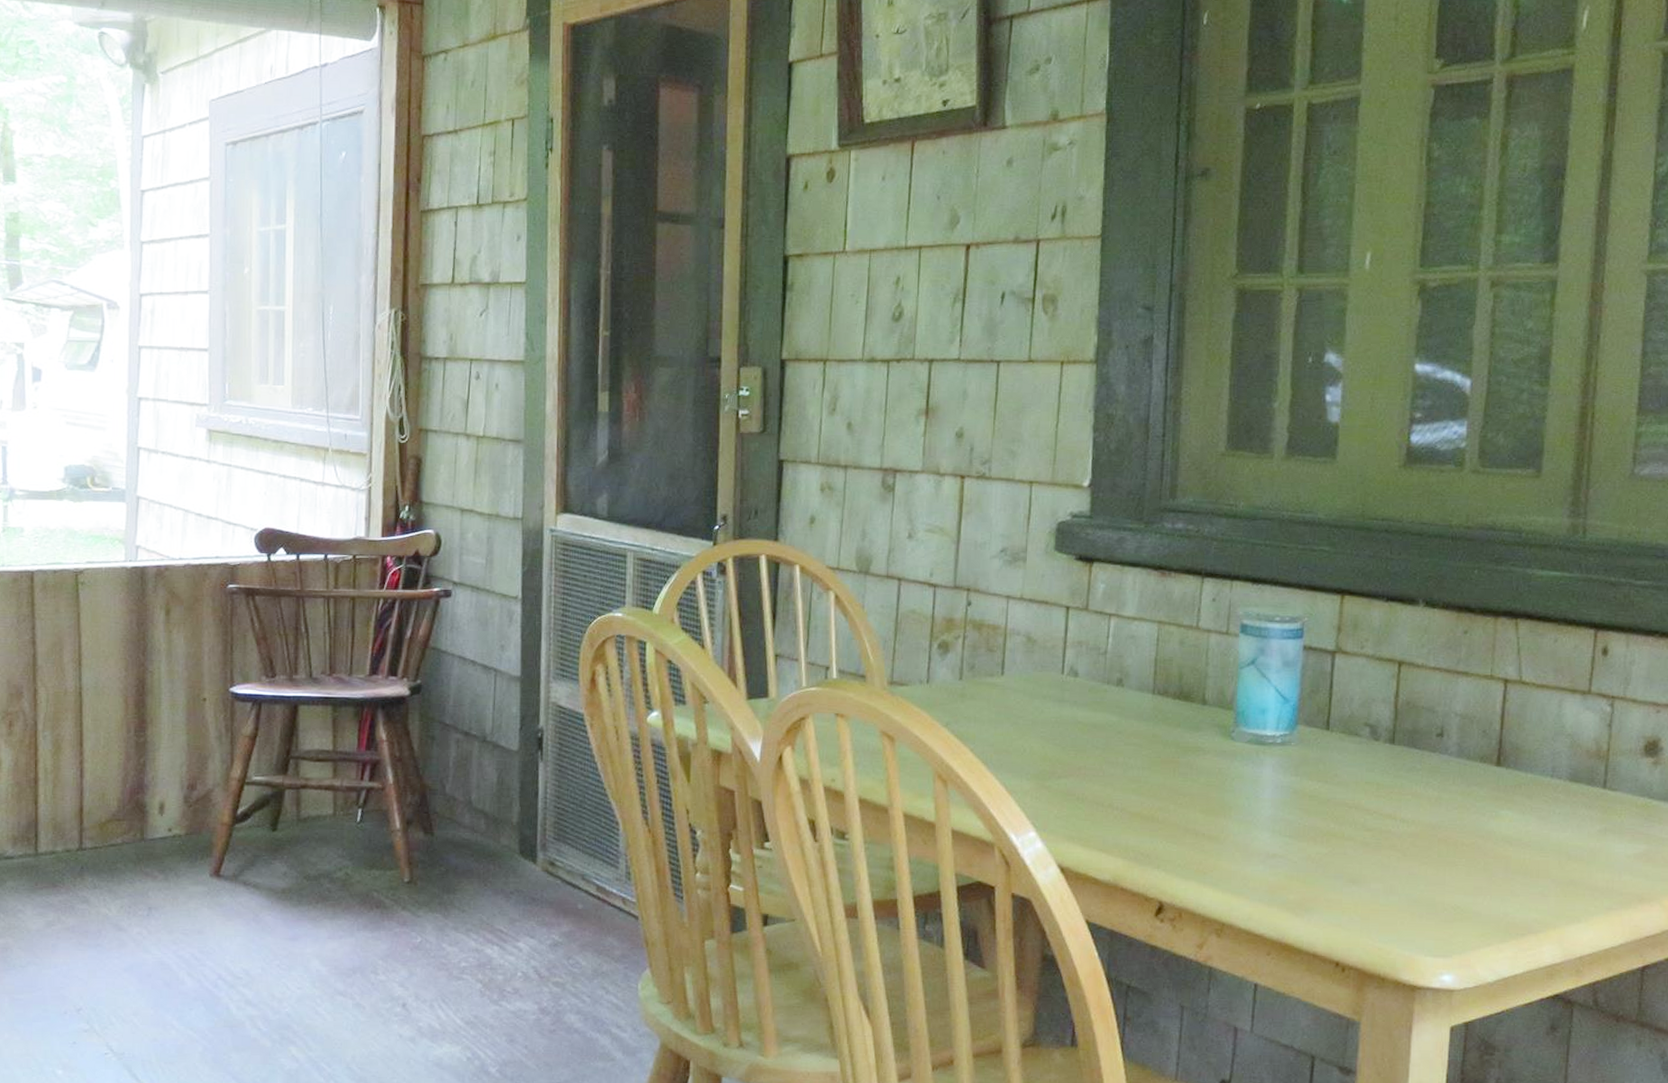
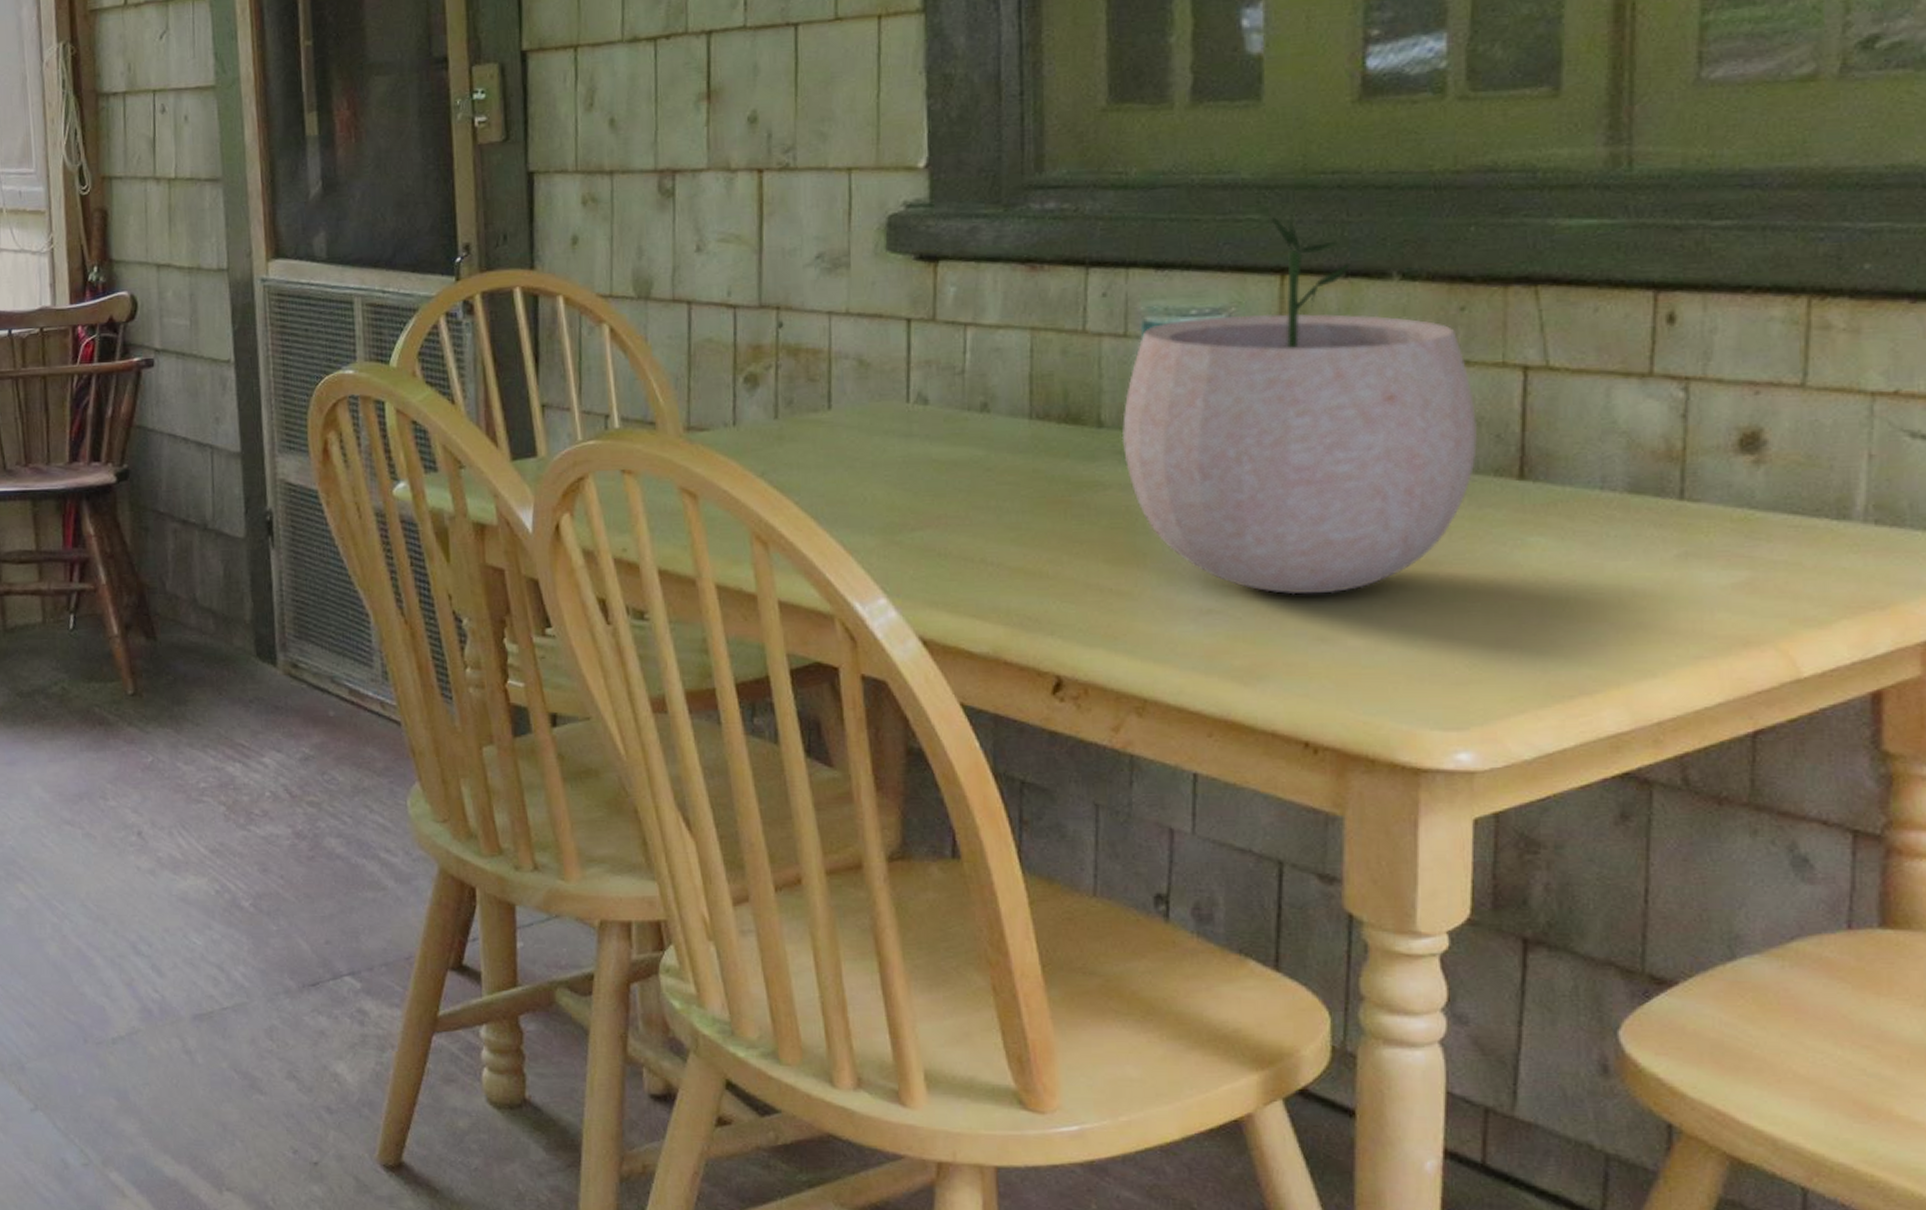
plant pot: none [1219,549,1471,846] -> present [1121,216,1478,595]

